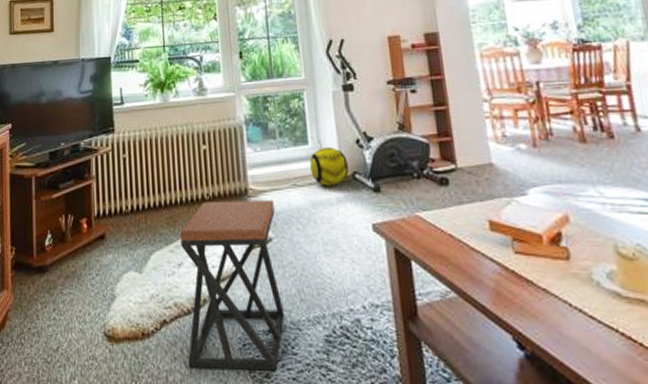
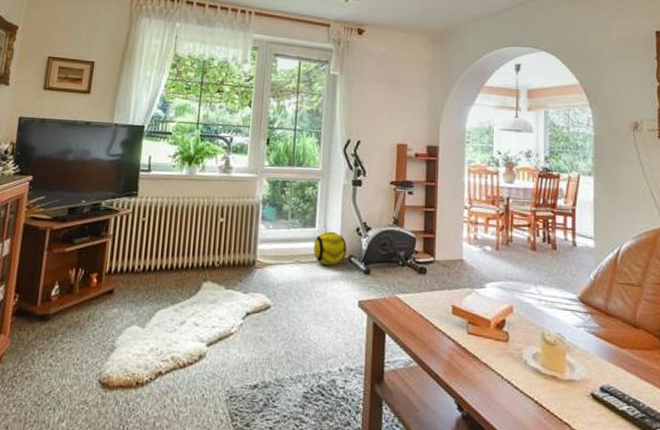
stool: present [180,200,285,371] -> none [176,268,277,421]

